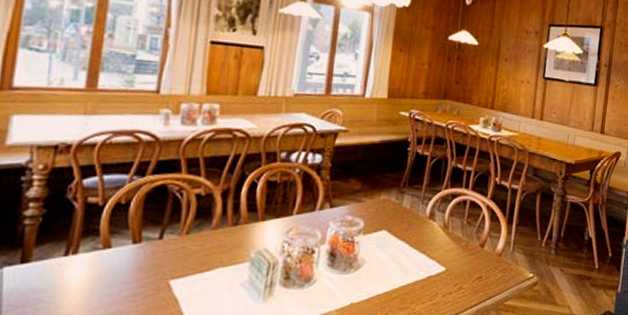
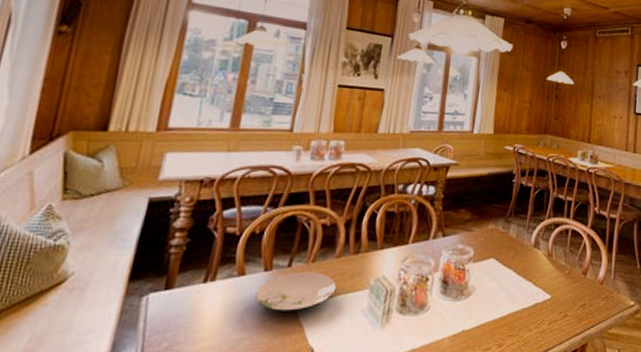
plate: none [123,244,214,285] -> present [254,271,337,311]

